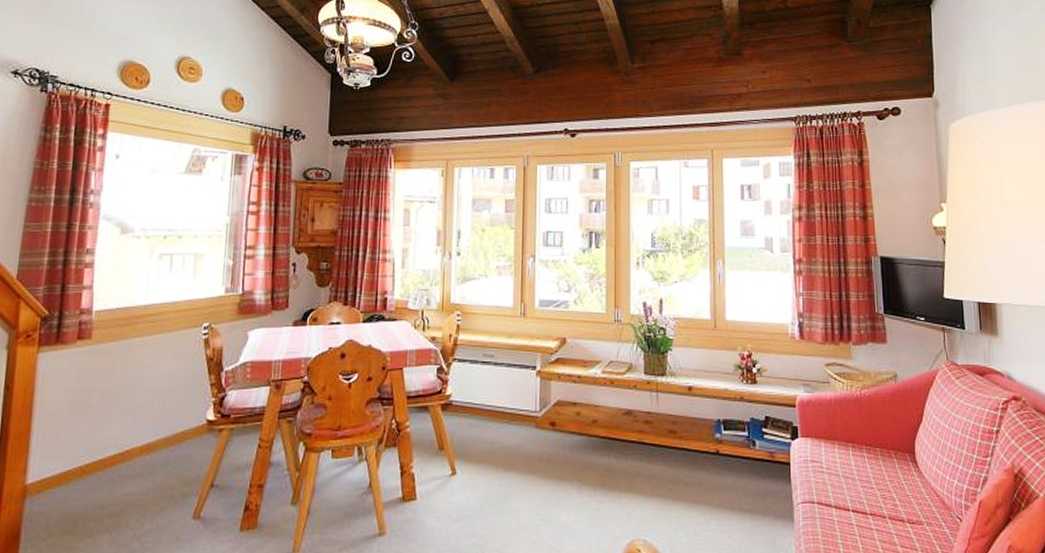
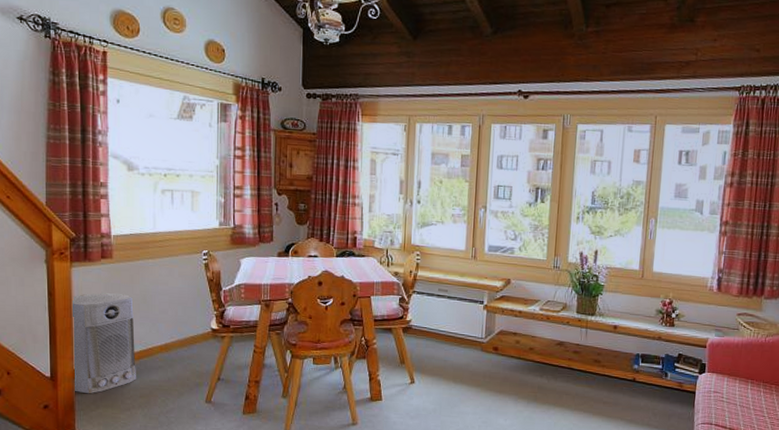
air purifier: none [23,383,111,518] -> present [73,293,137,394]

